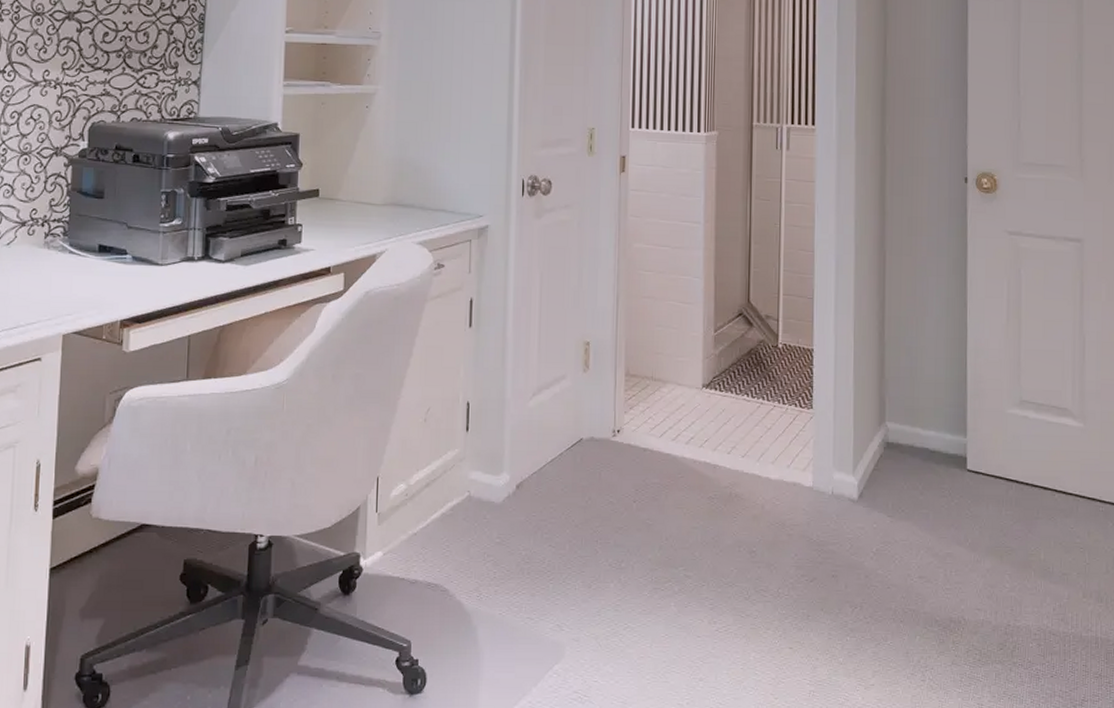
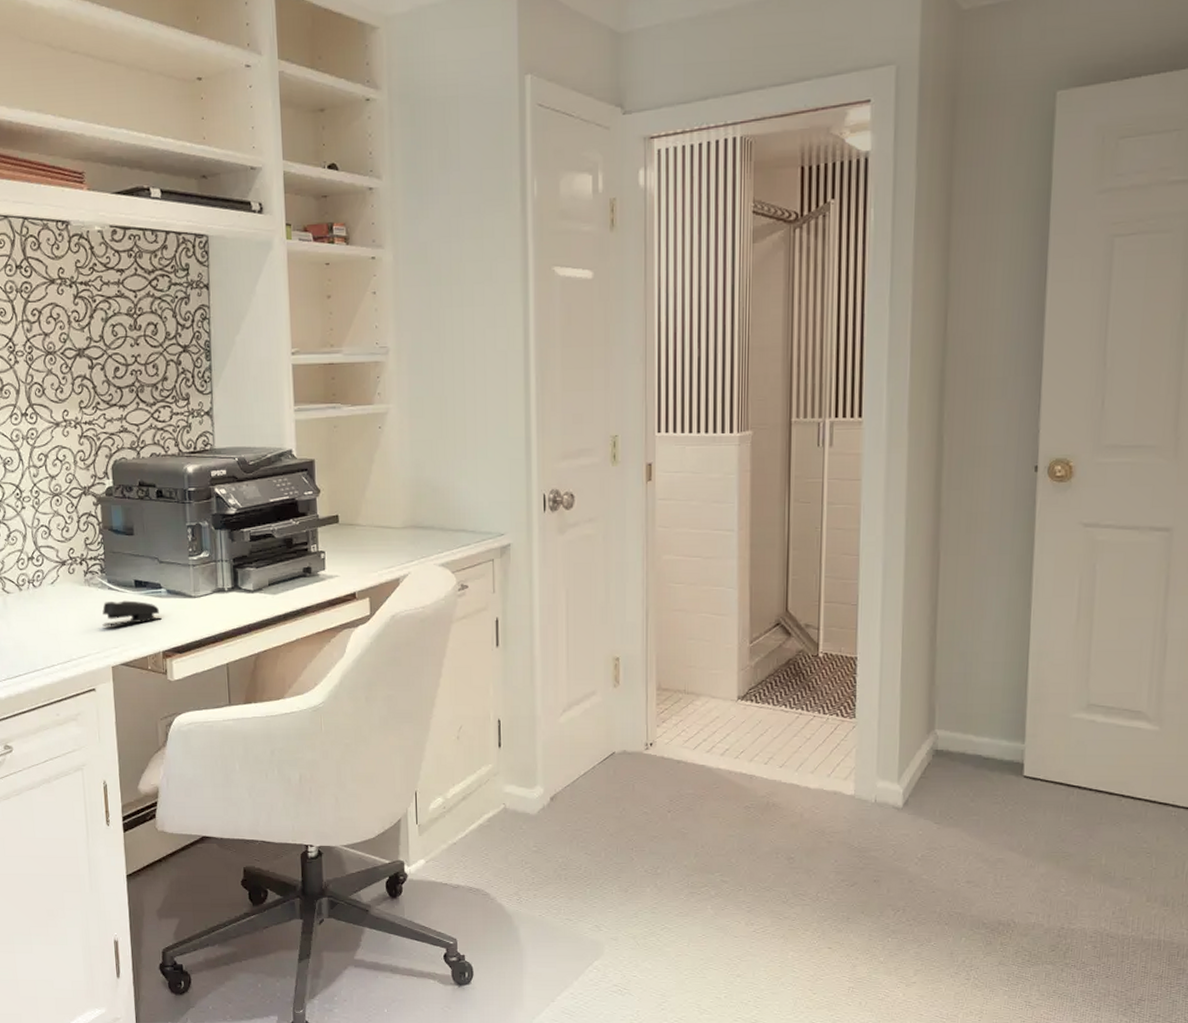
stapler: none [58,265,124,292] -> present [102,600,162,627]

